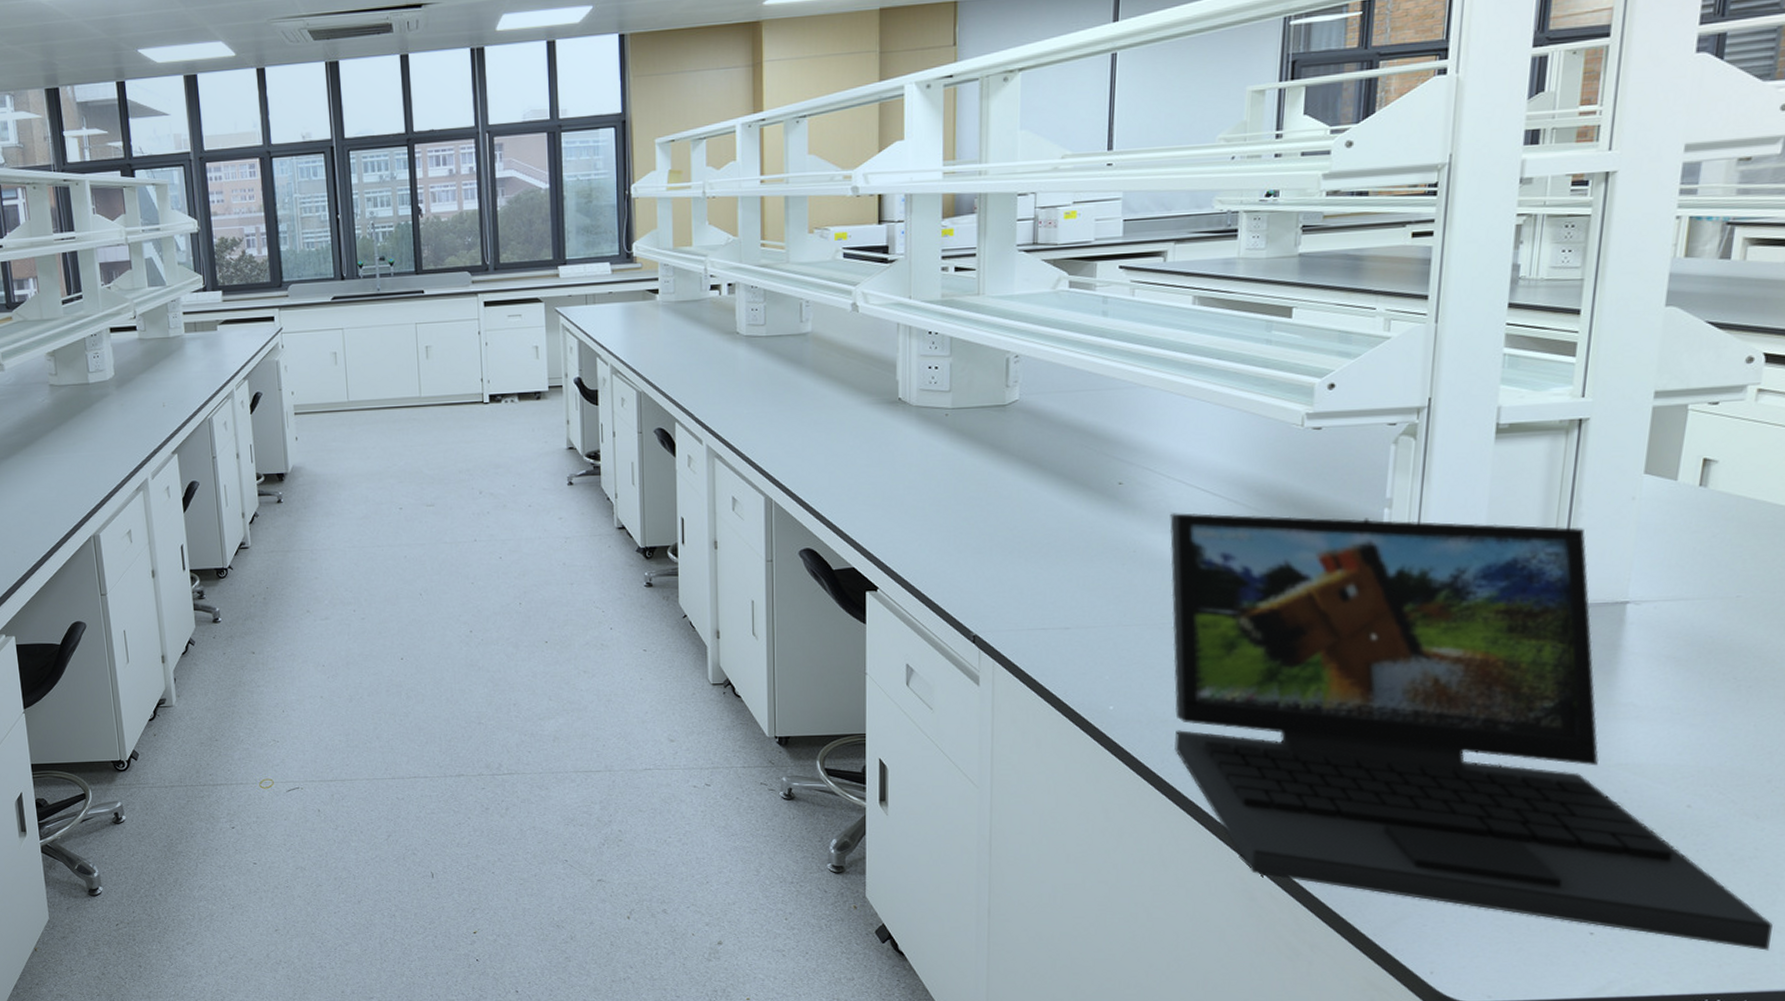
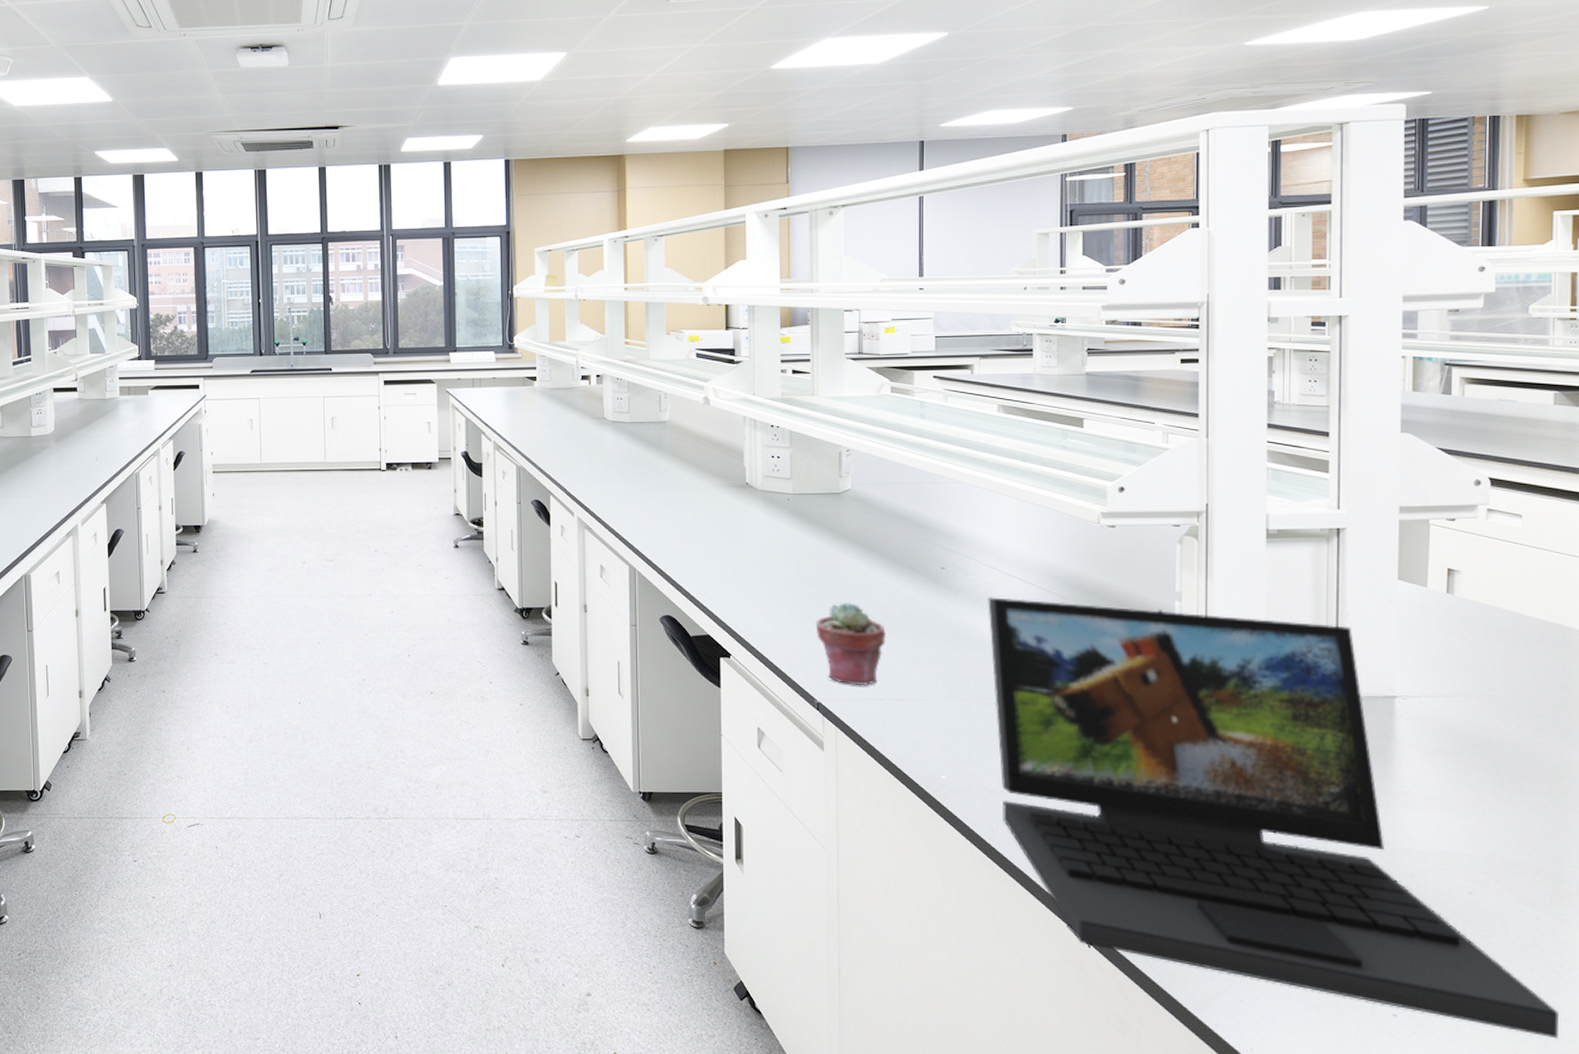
potted succulent: none [973,525,1053,616] -> present [815,602,886,686]

